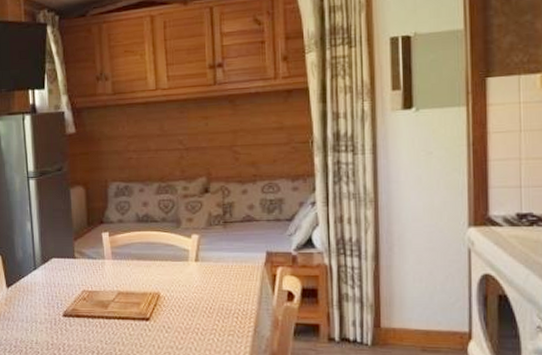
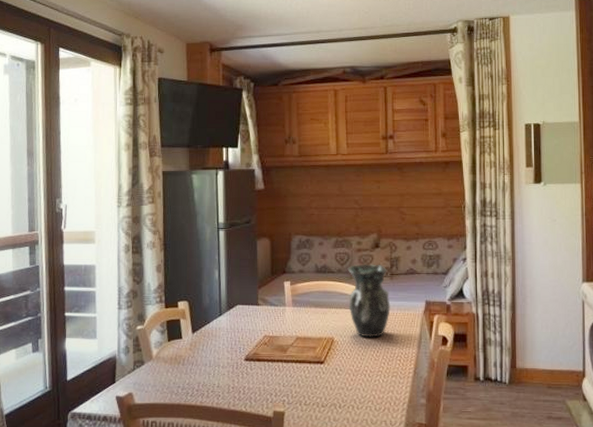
vase: none [173,211,225,293] -> present [347,264,391,338]

